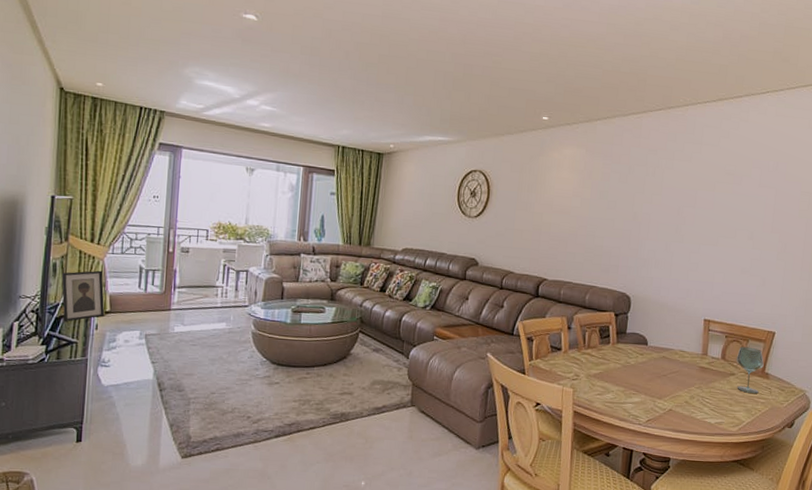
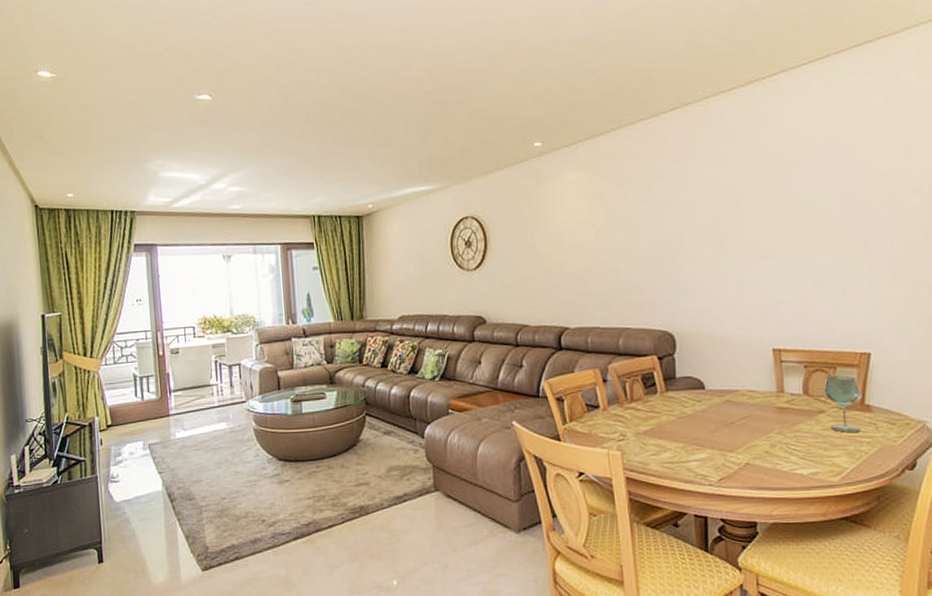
picture frame: present [61,270,105,321] -> none [61,384,107,440]

